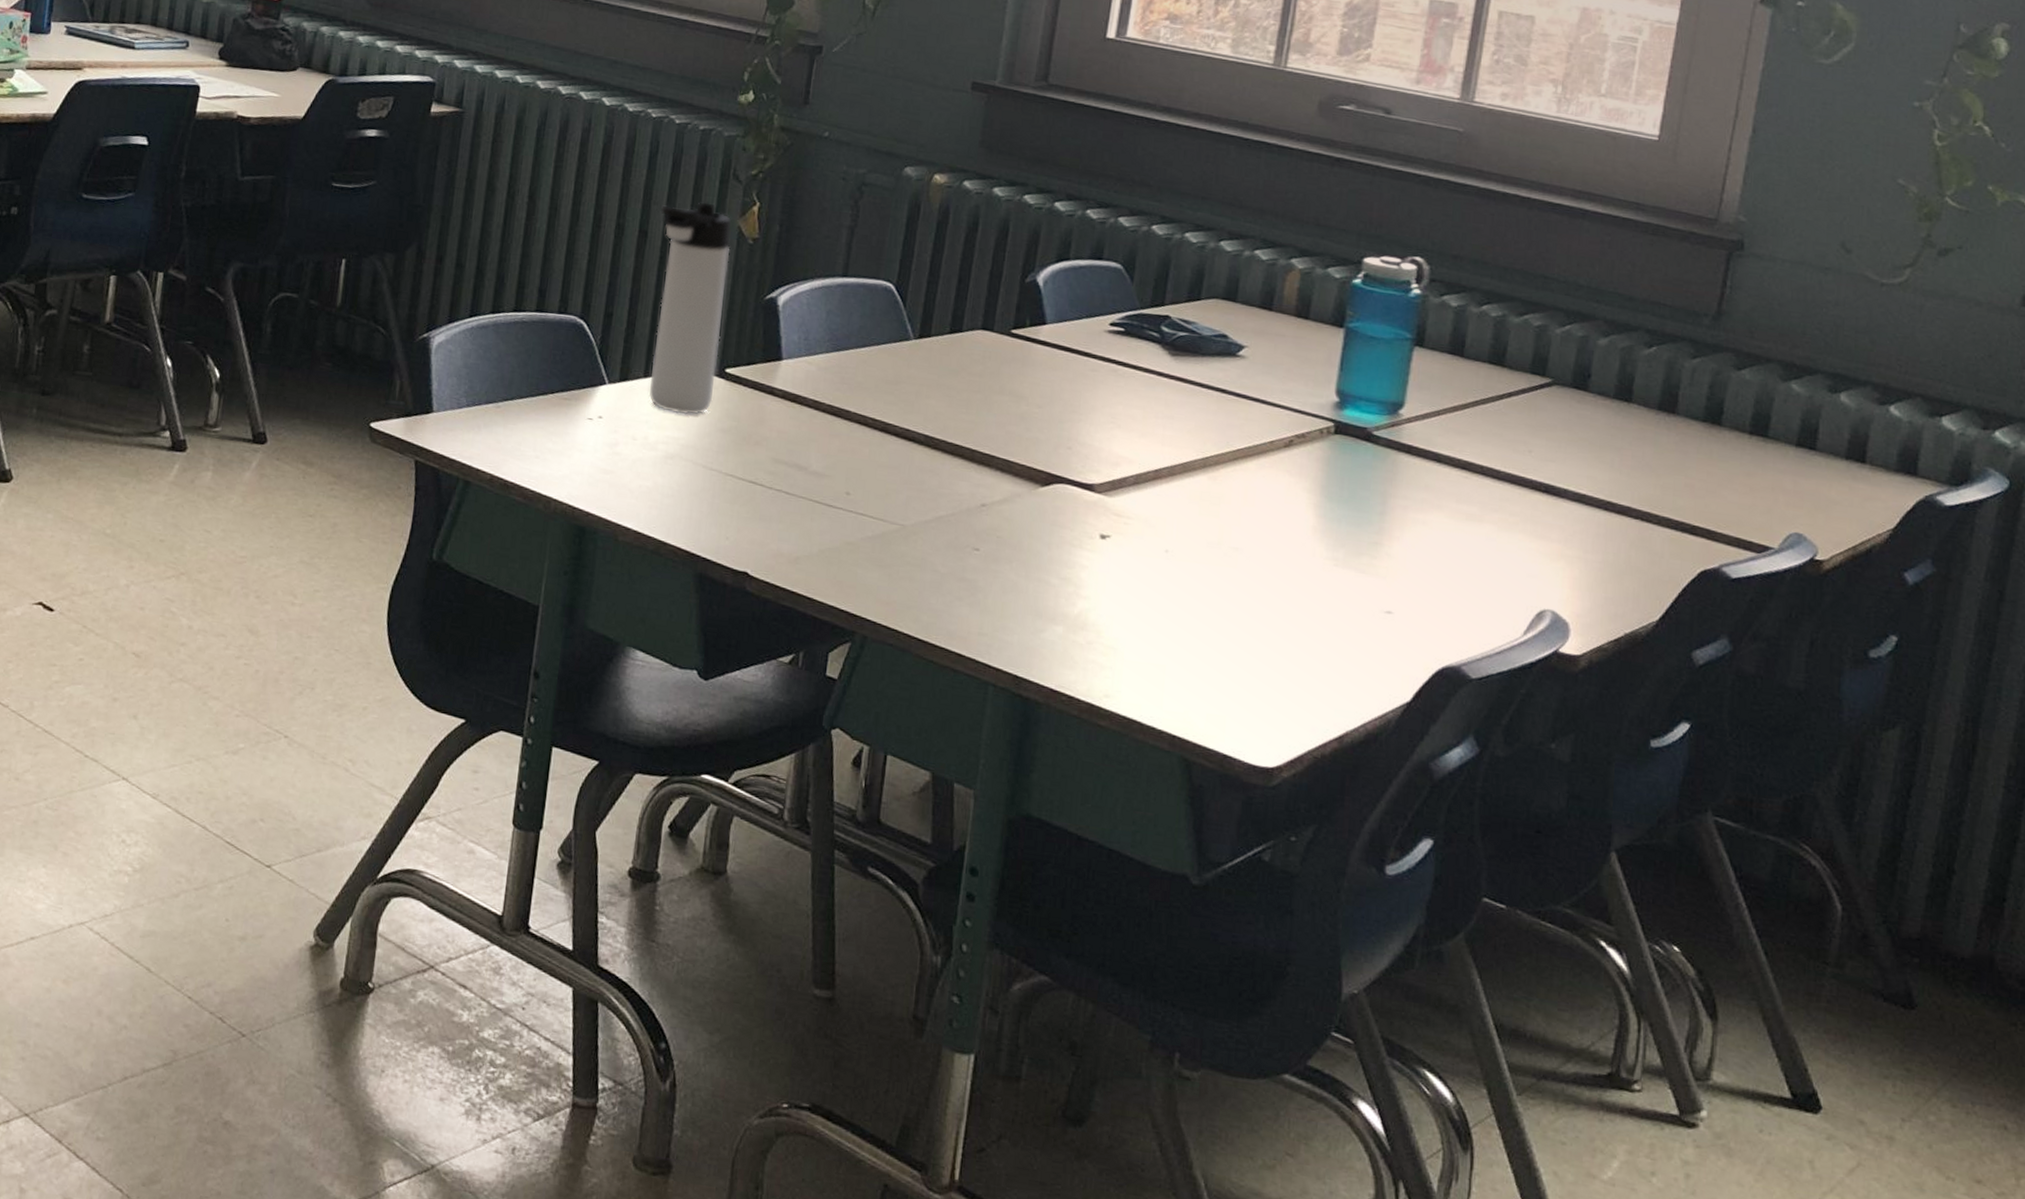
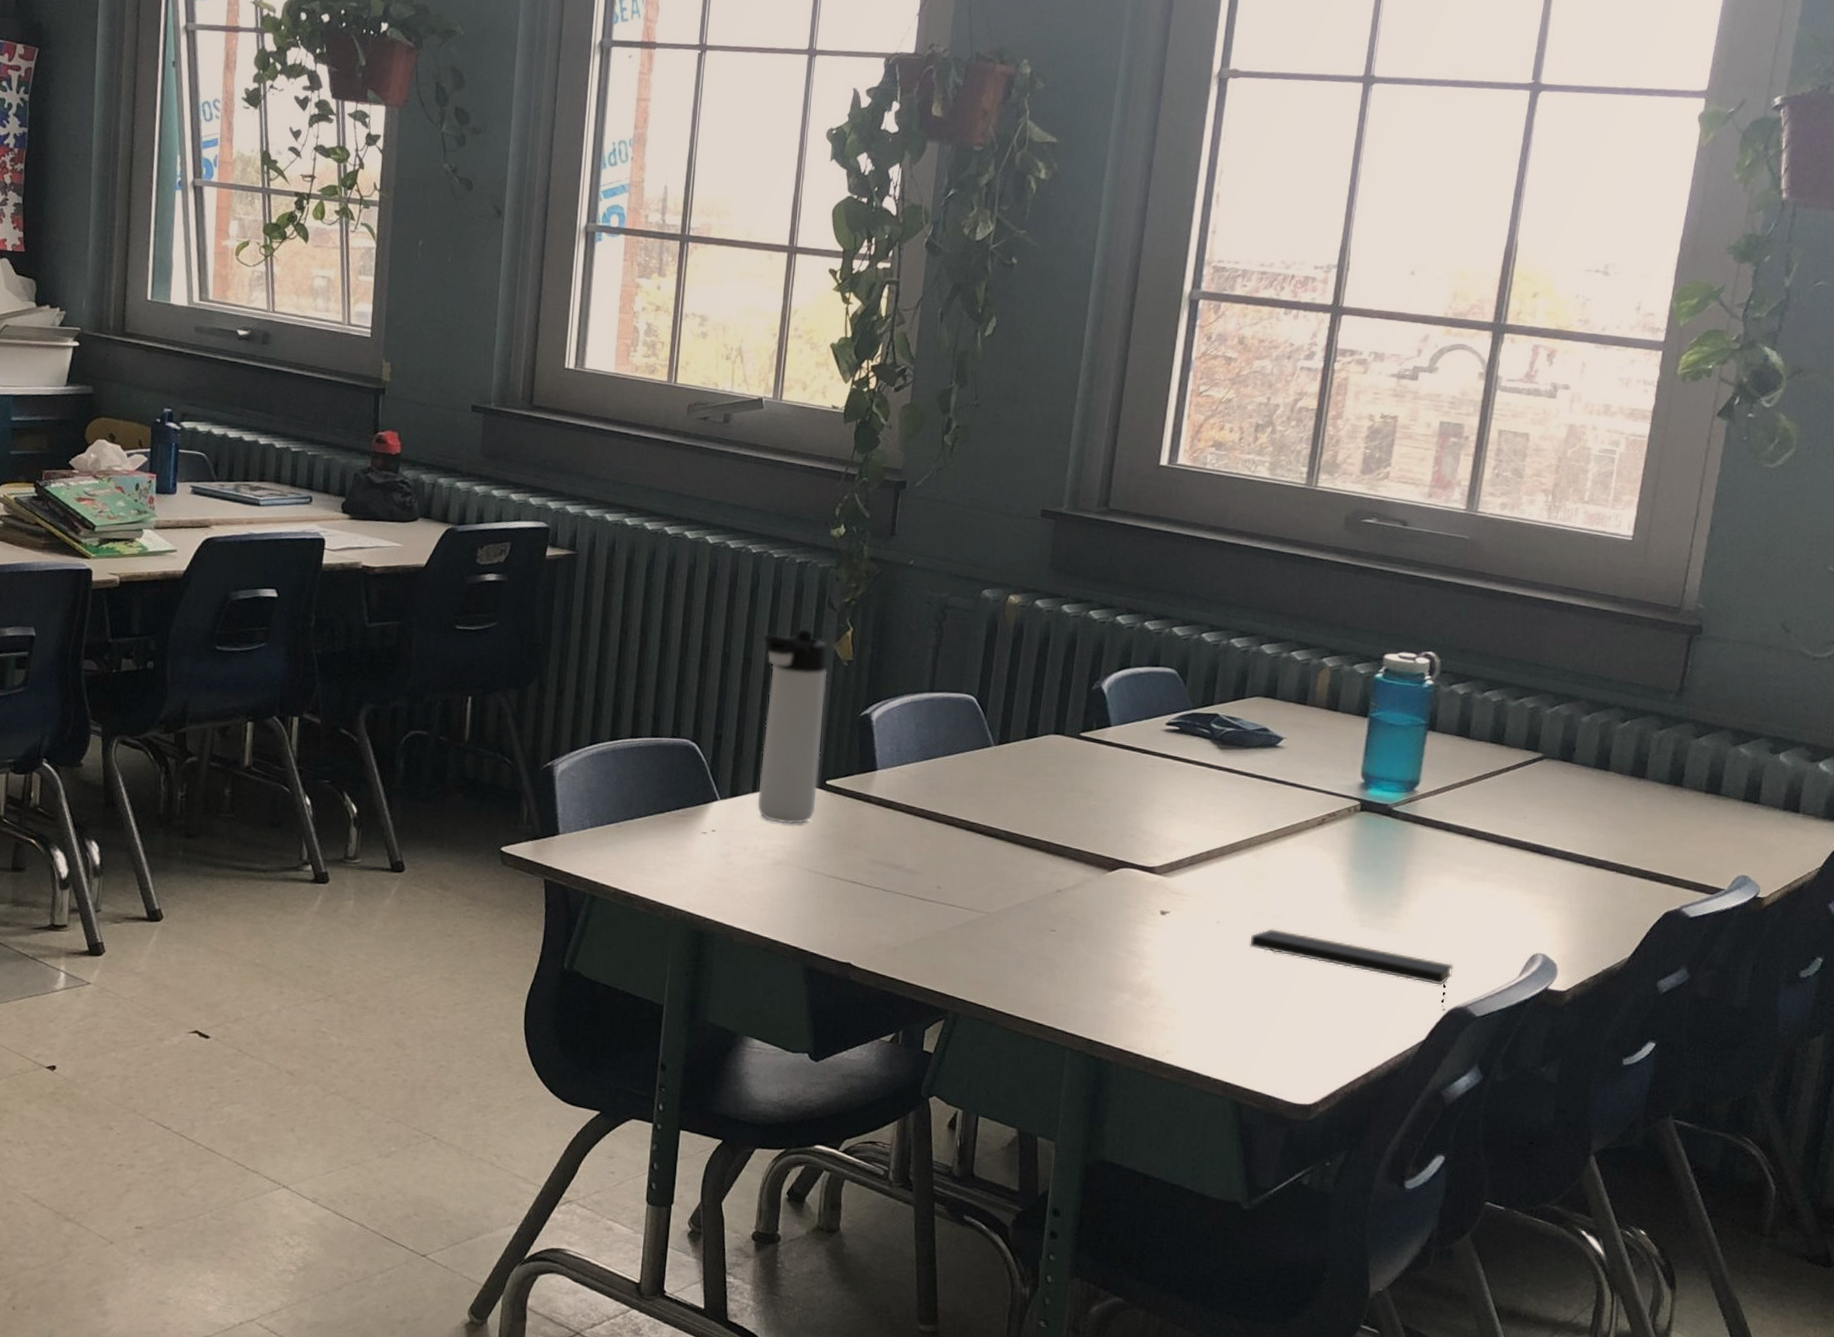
notepad: none [1203,562,1445,669] -> present [1249,928,1454,1011]

